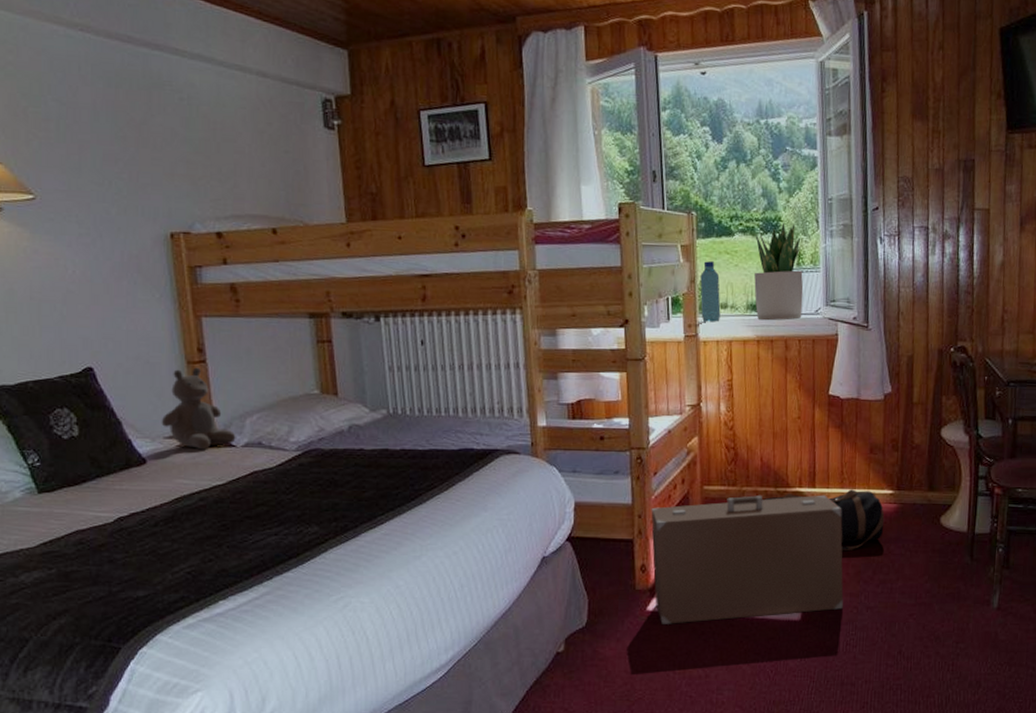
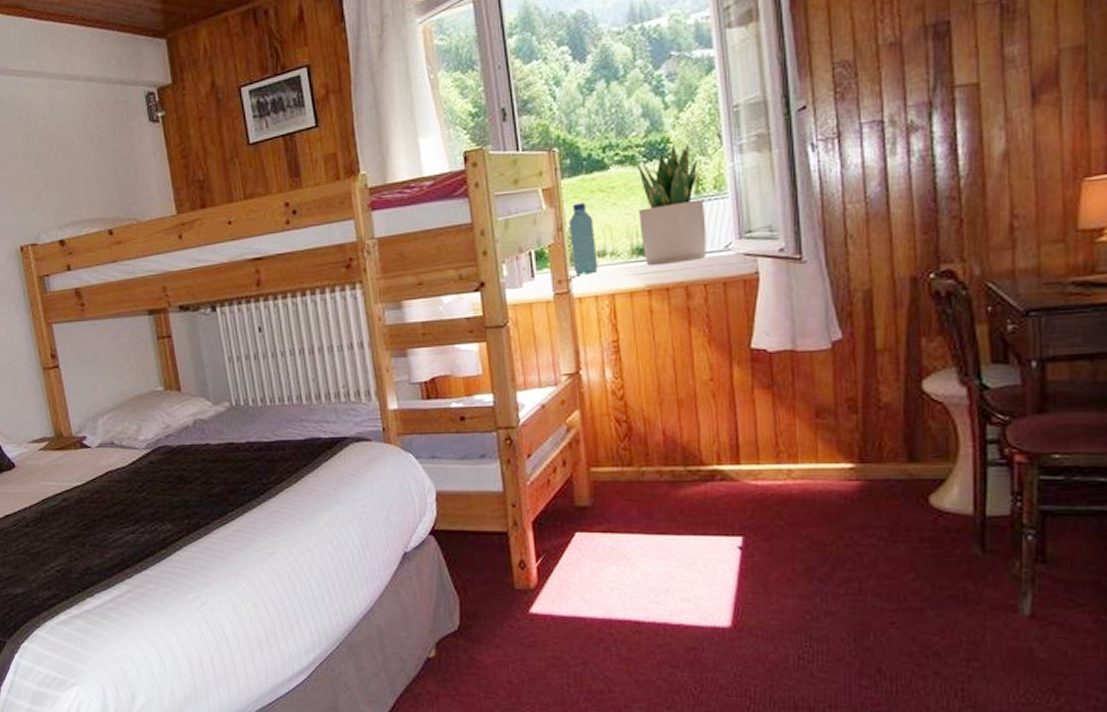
stuffed animal: present [161,367,236,450] -> none [24,373,91,452]
suitcase: present [651,495,844,624] -> none [527,472,790,629]
duffel bag: present [762,489,885,551] -> none [668,464,843,542]

